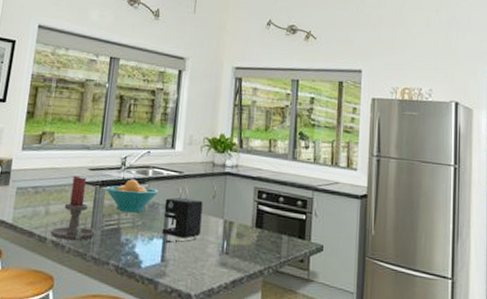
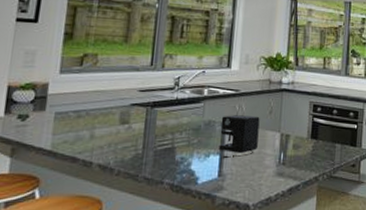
candle holder: present [50,175,97,241] -> none [96,97,149,163]
fruit bowl: present [106,179,159,213] -> none [158,99,215,132]

